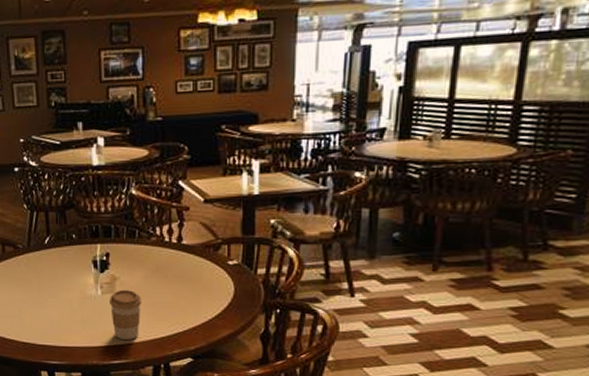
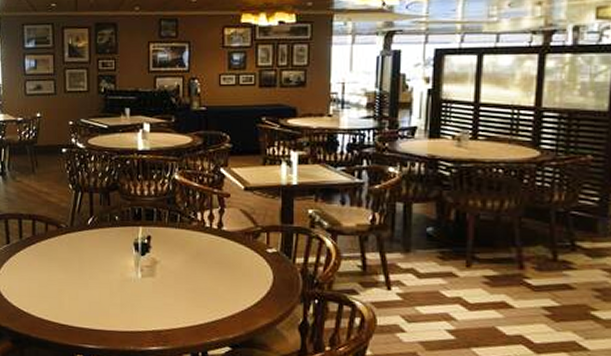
coffee cup: present [110,289,141,340] -> none [149,273,181,325]

